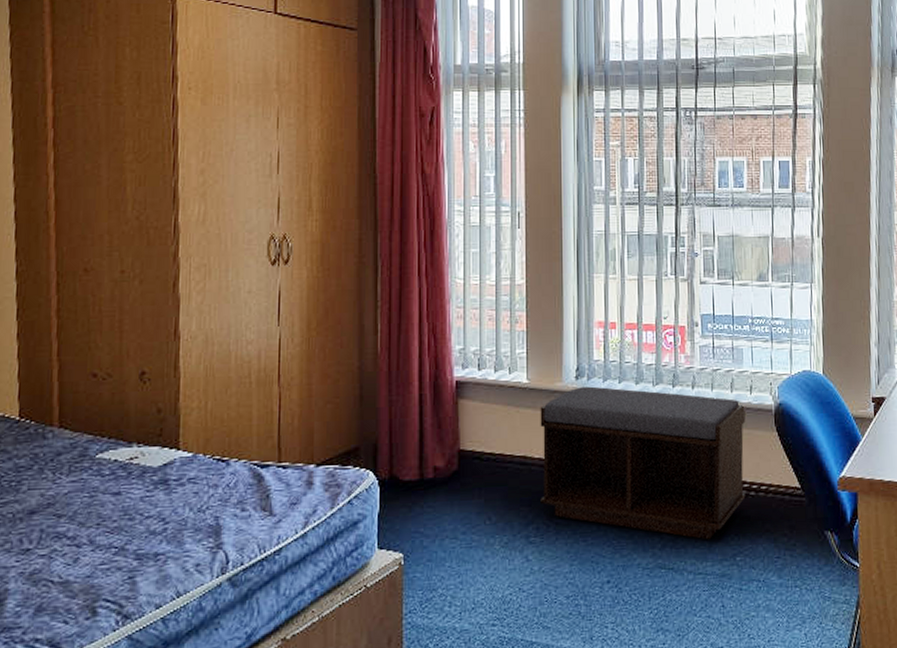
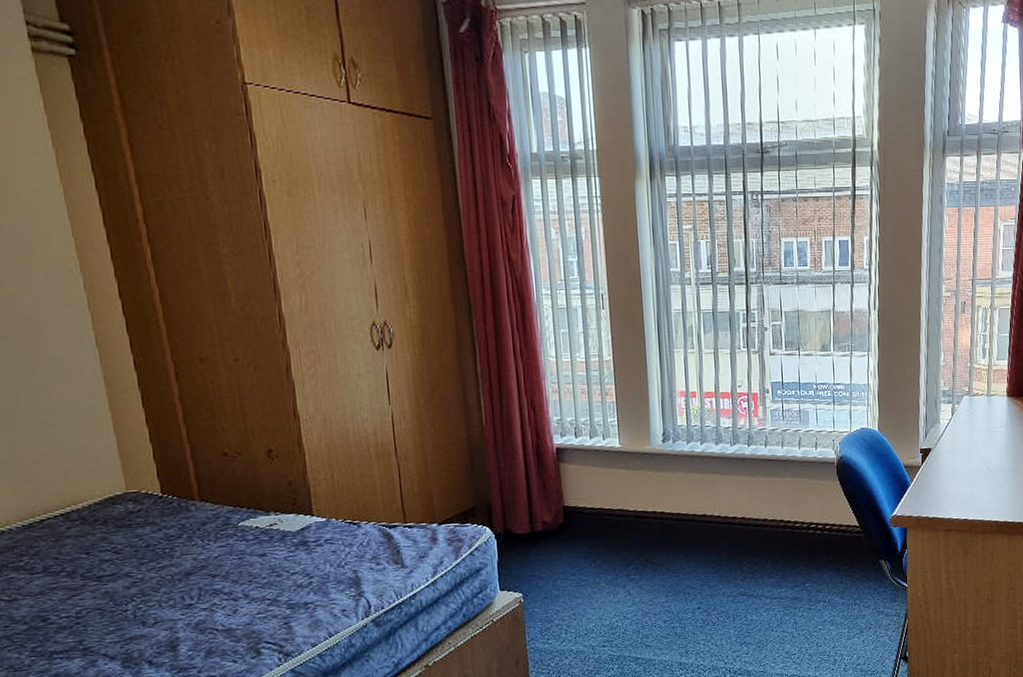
bench: present [540,386,746,540] -> none [632,448,813,571]

